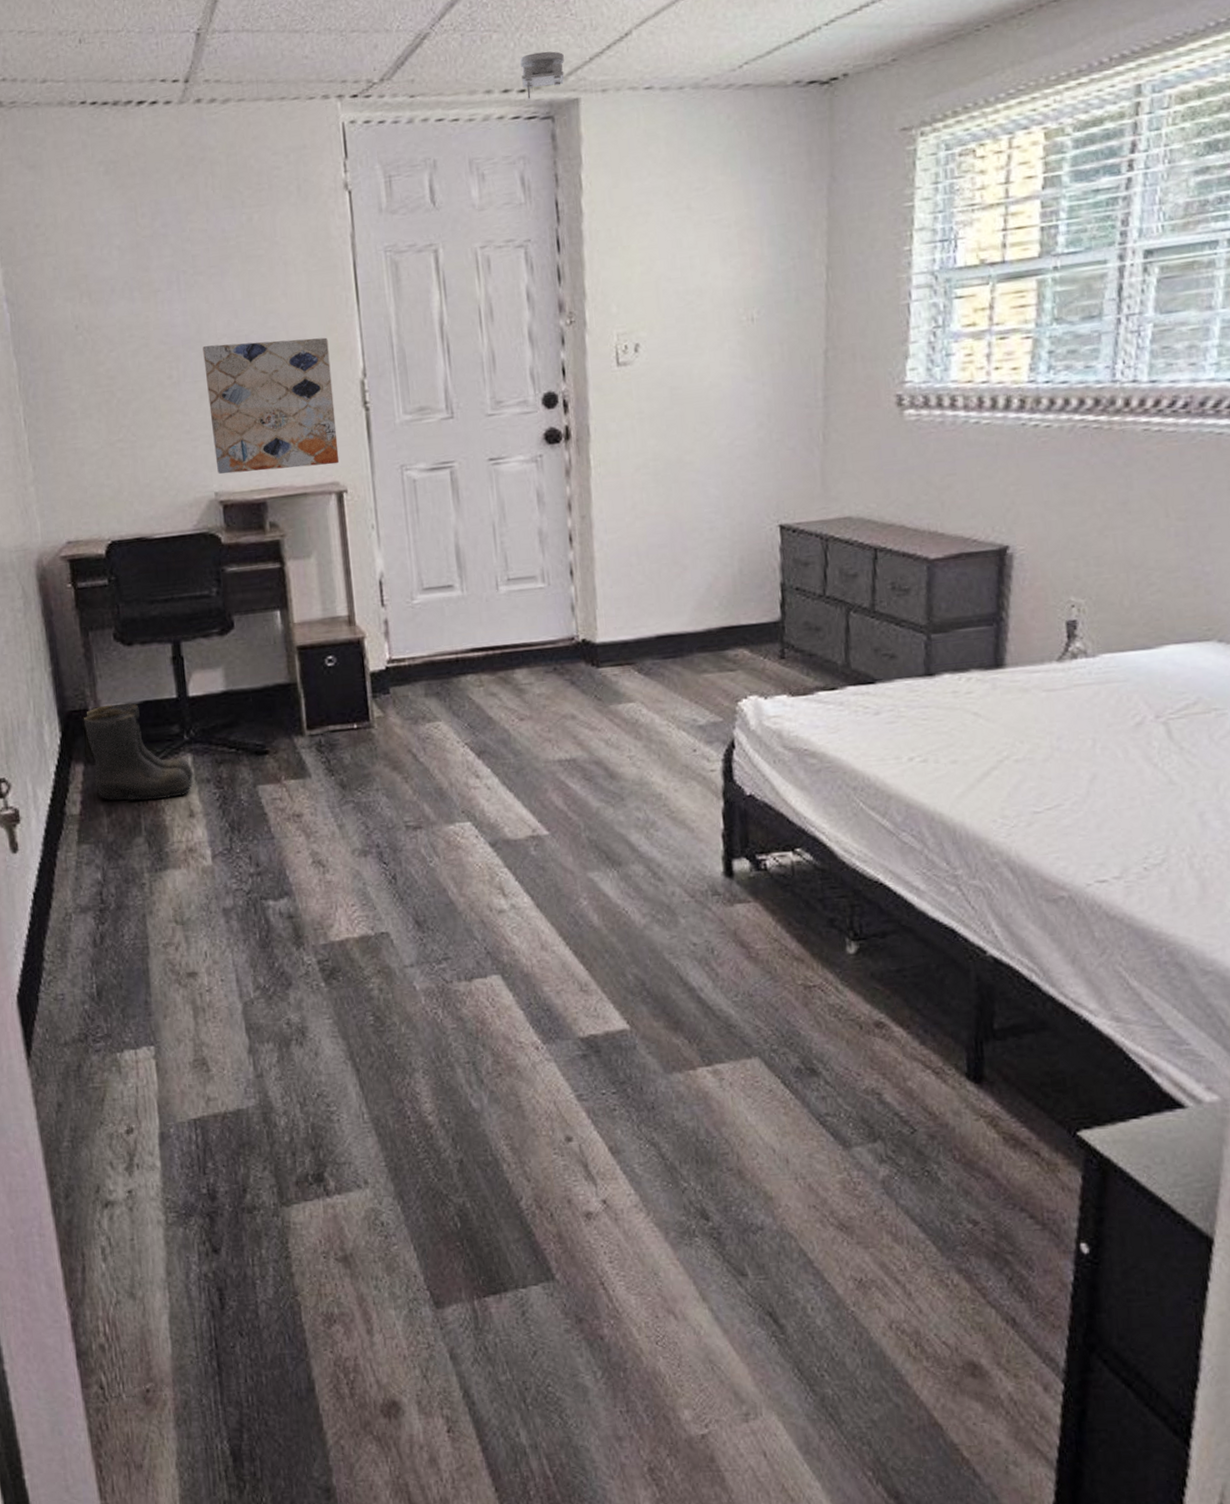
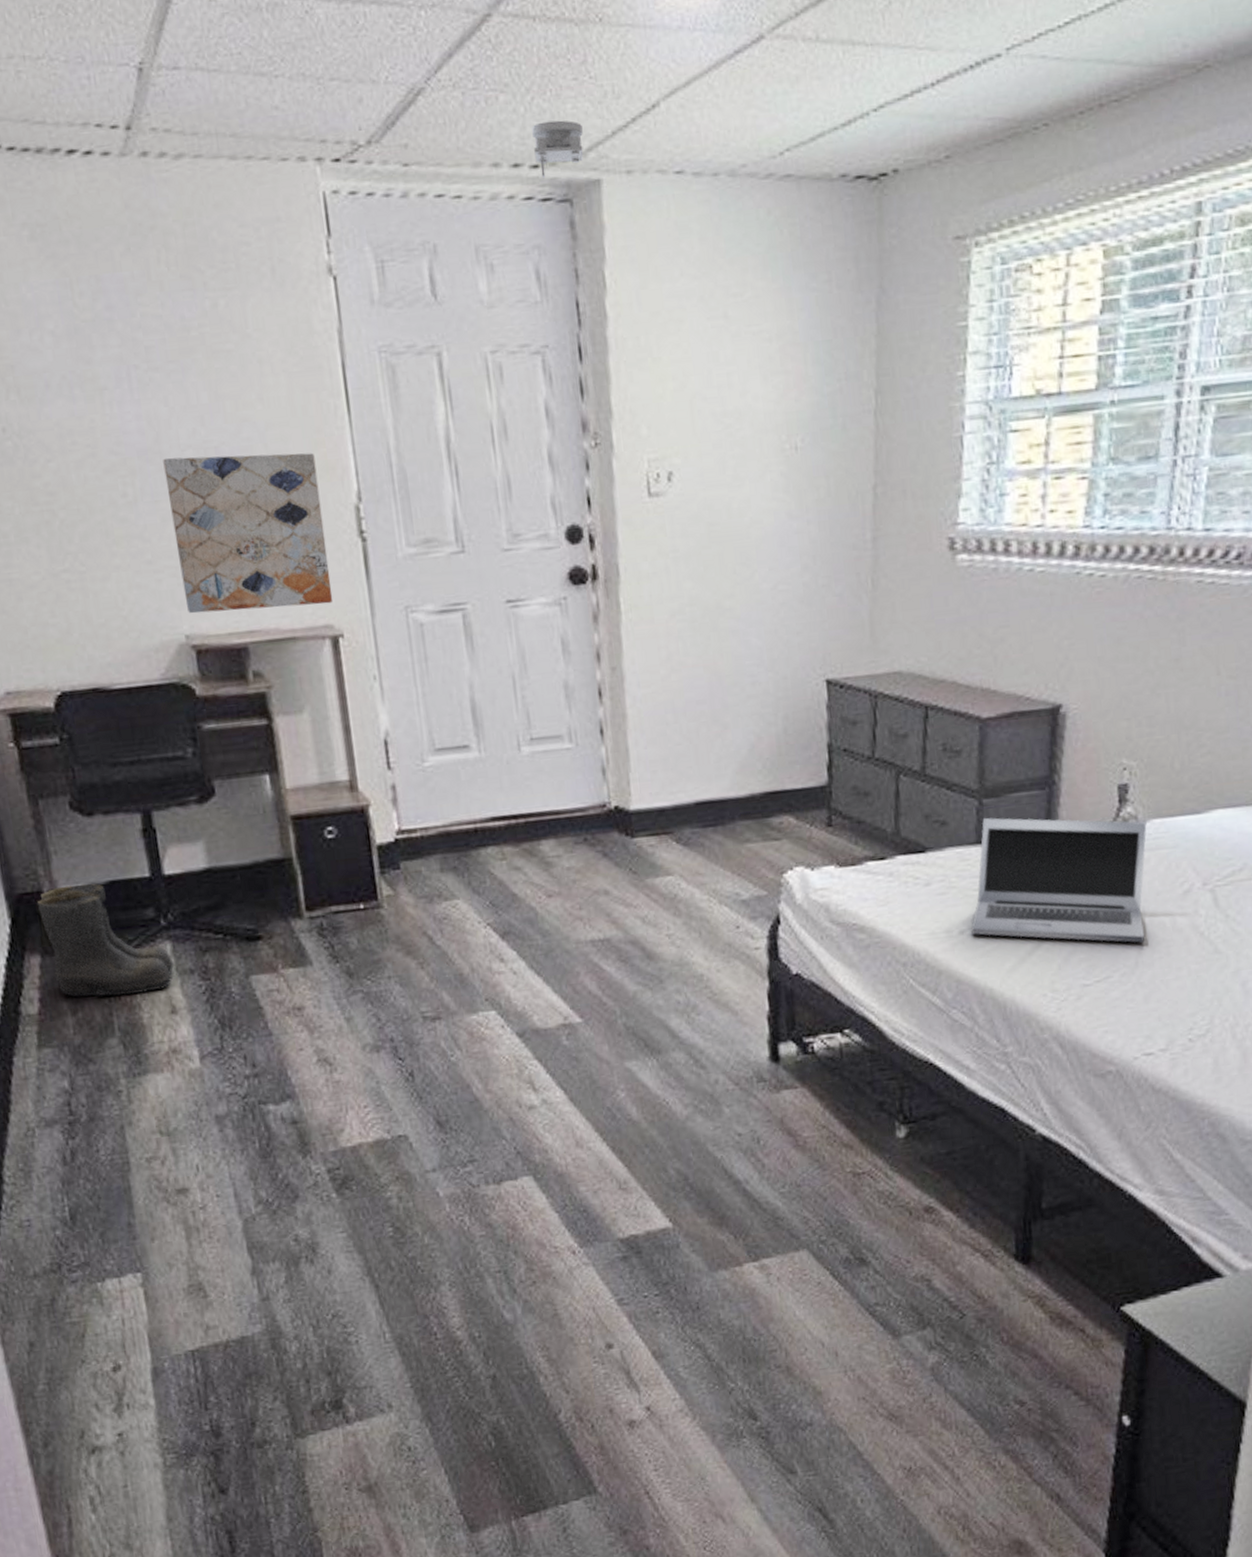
laptop: none [920,651,1097,773] -> present [971,817,1147,943]

